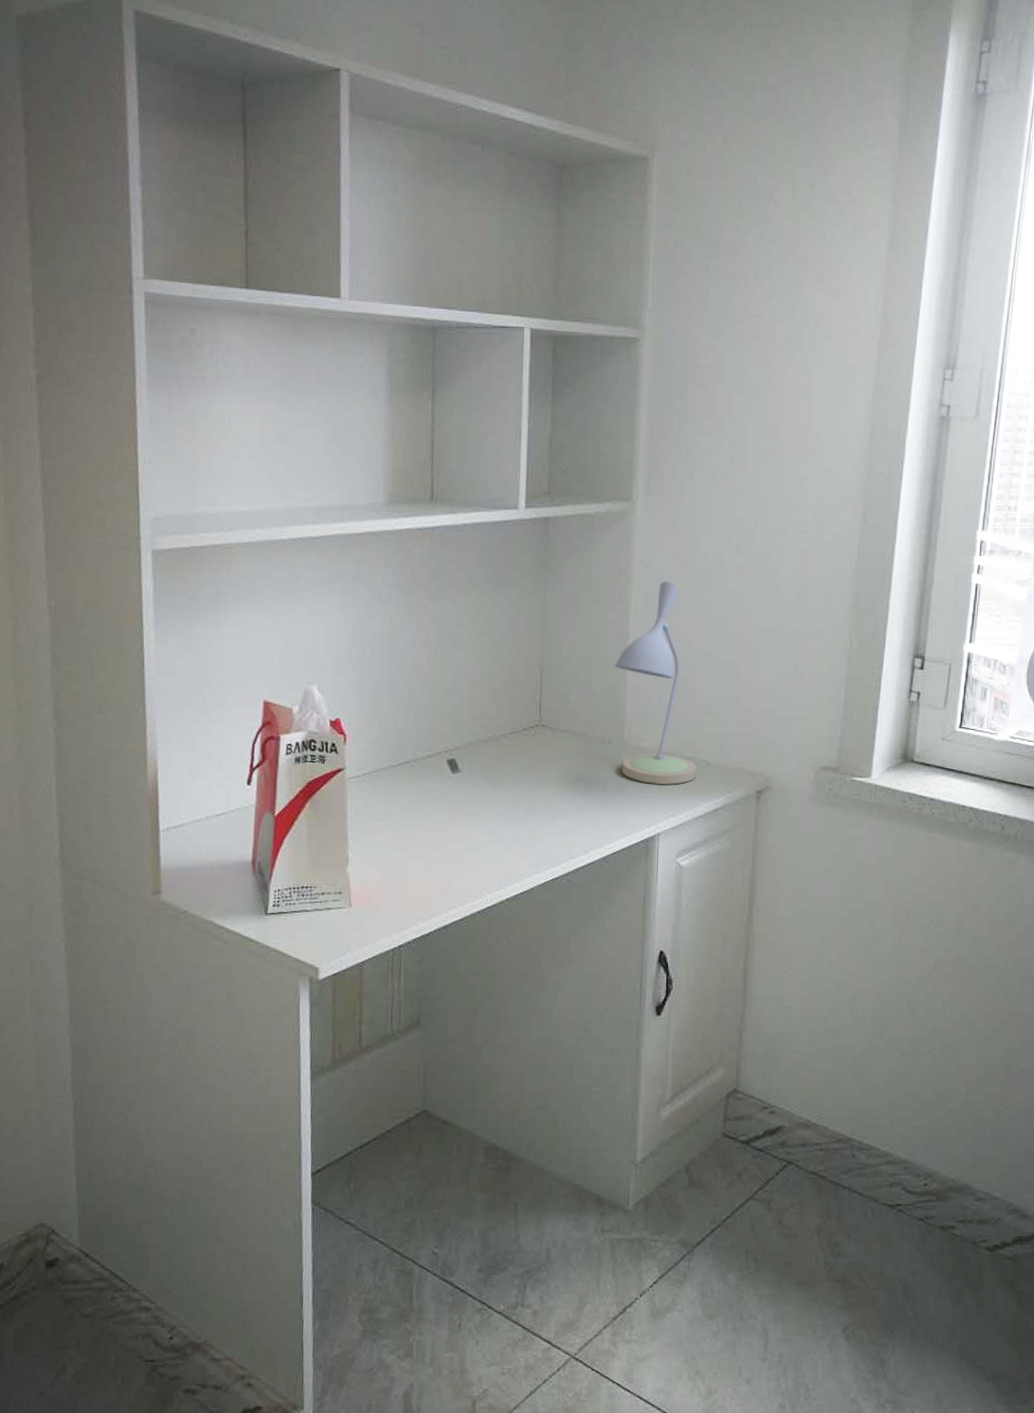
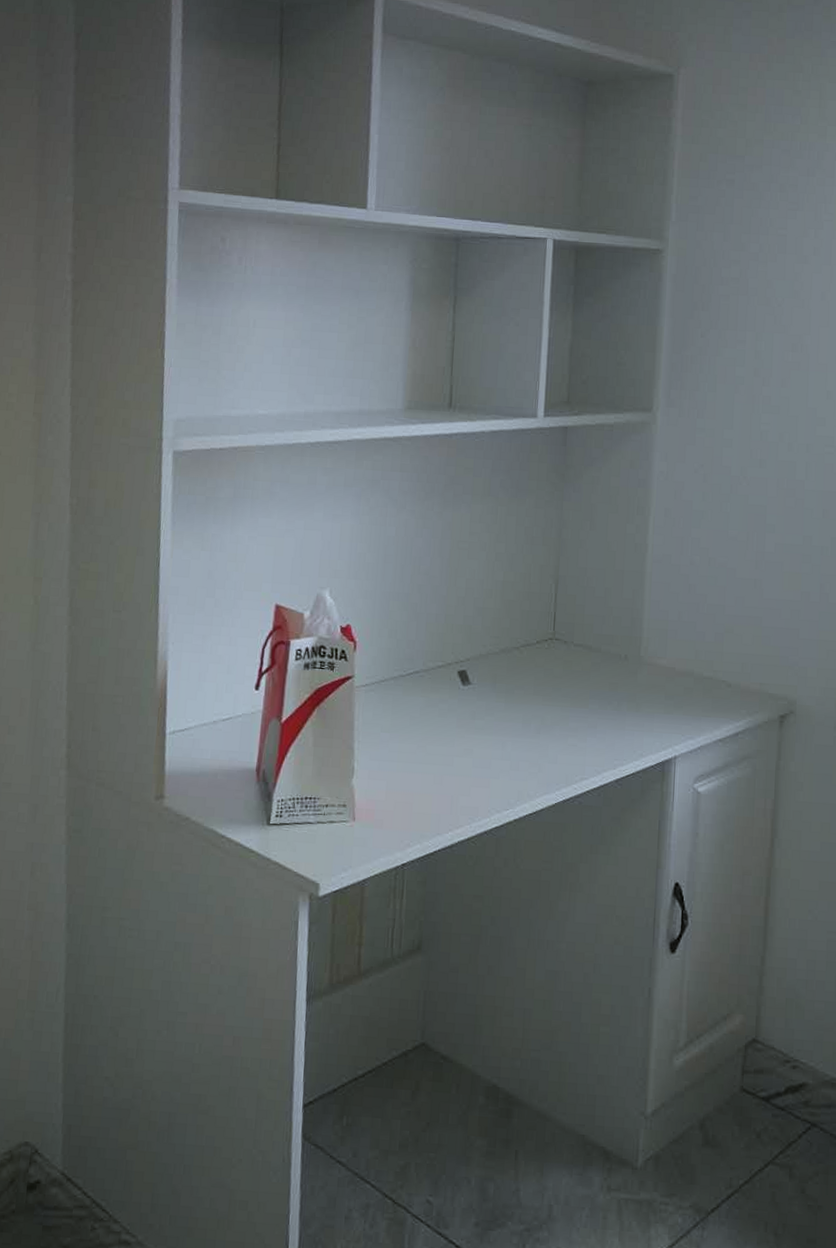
desk lamp: present [614,581,697,785] -> none [632,494,717,706]

